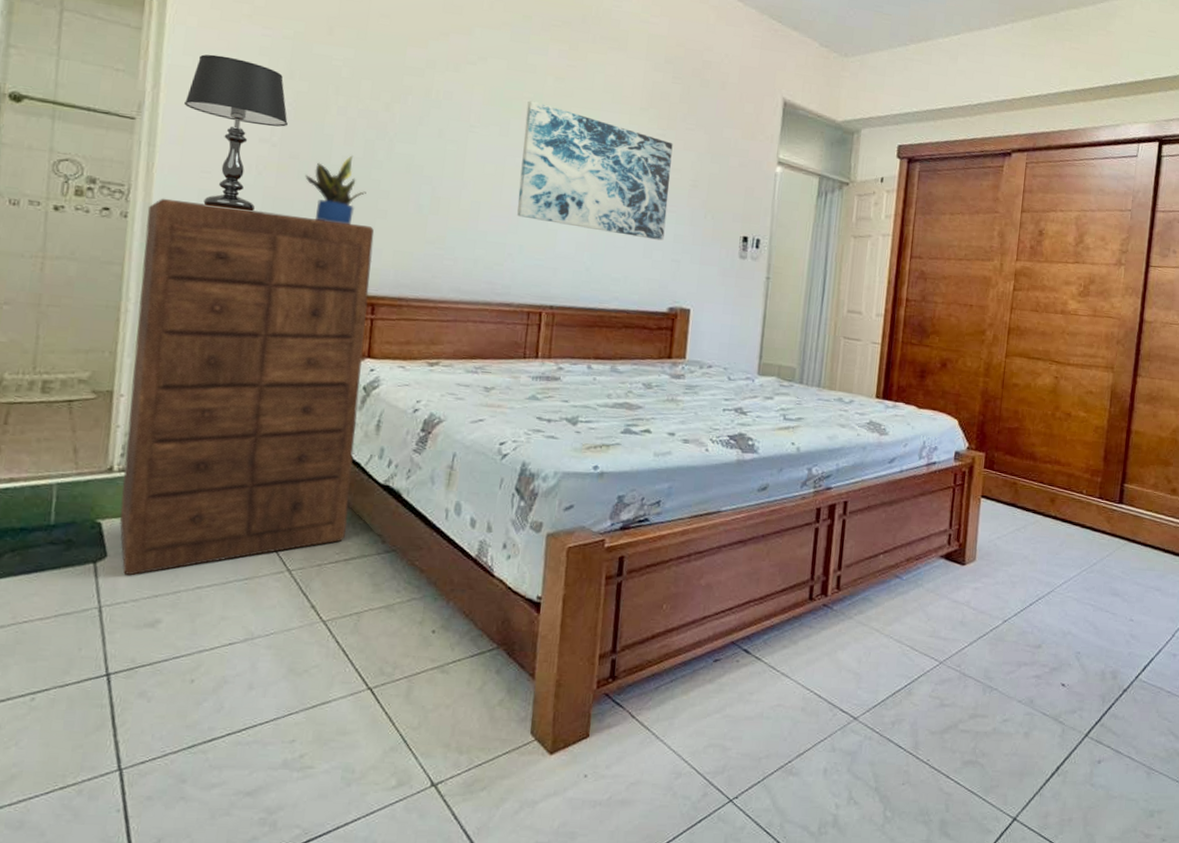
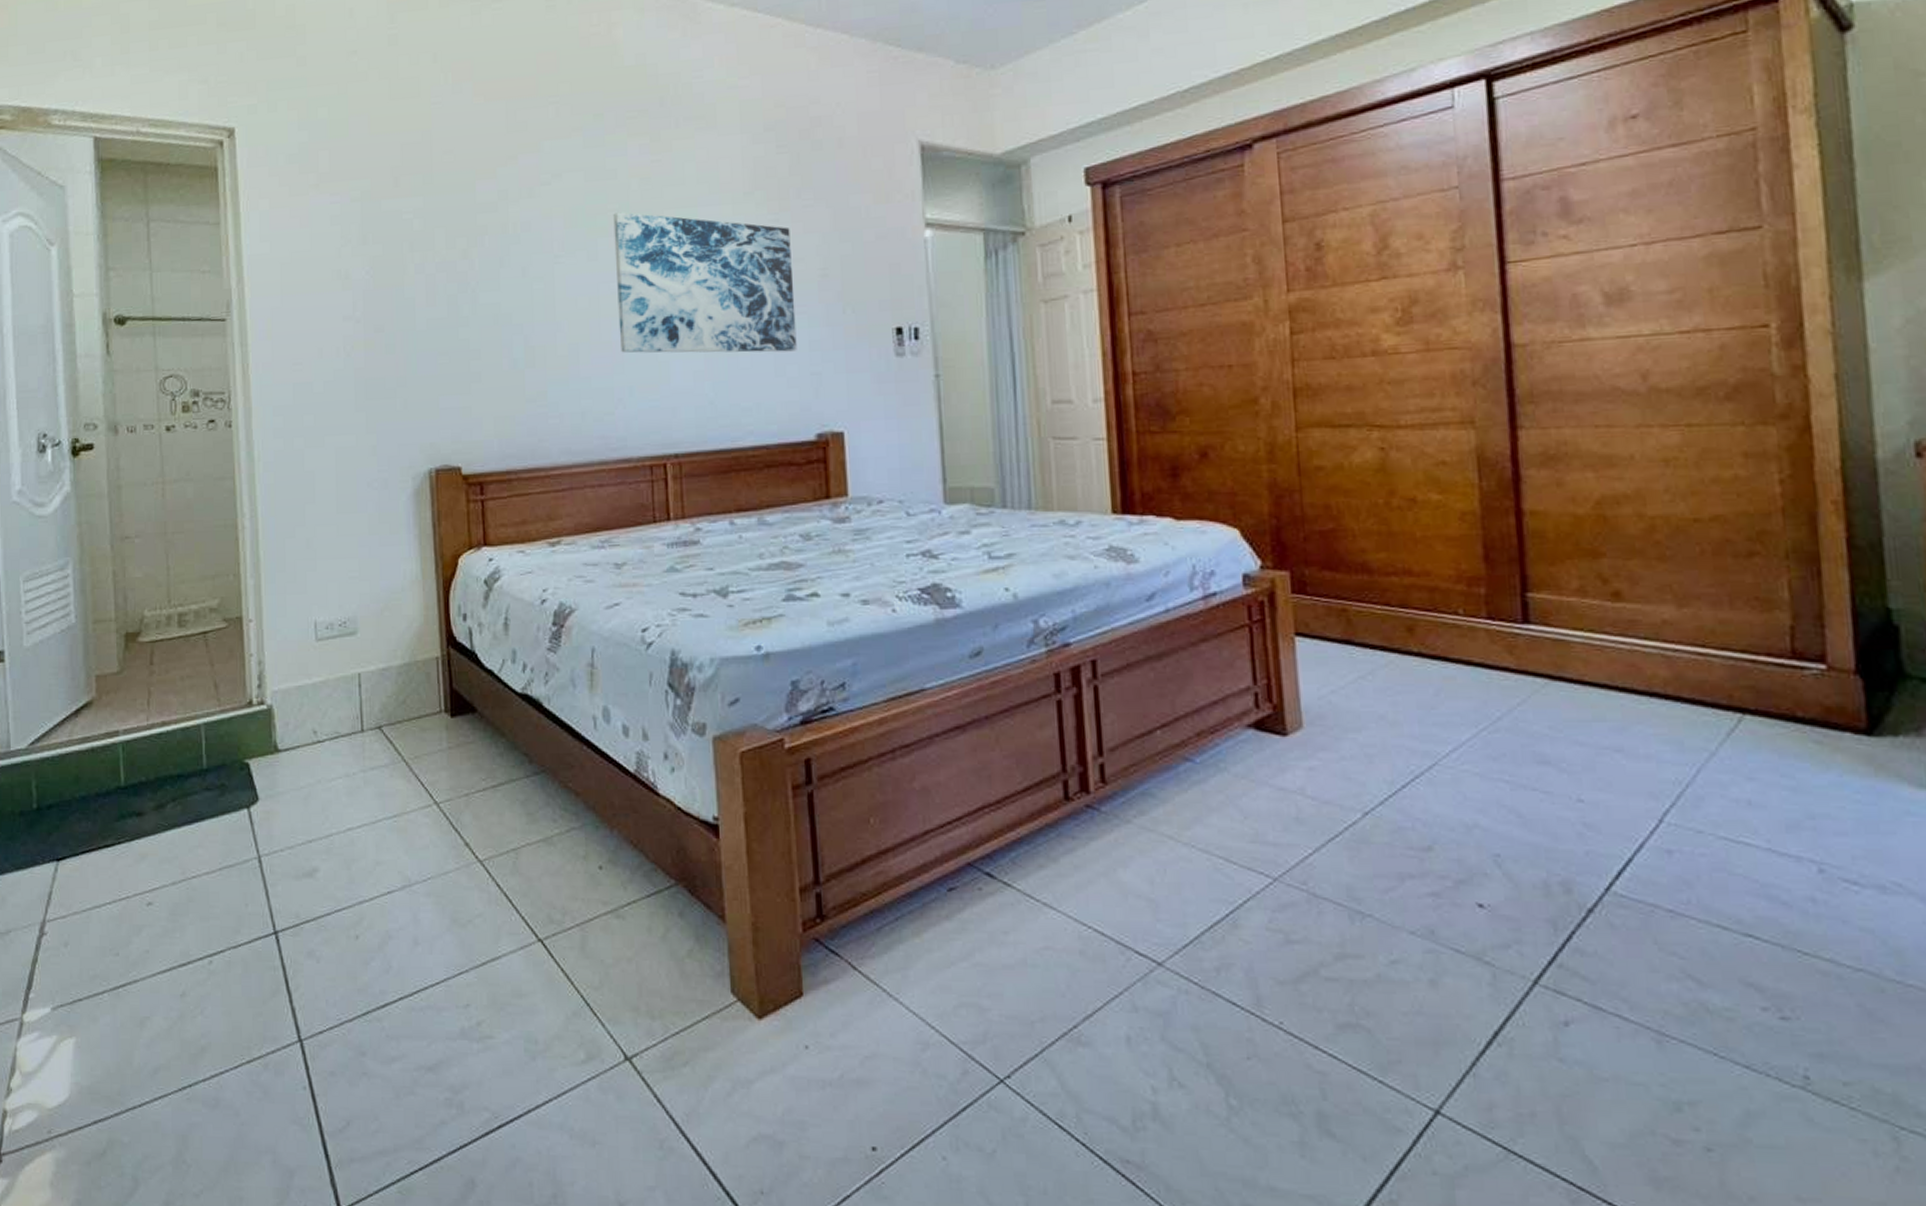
dresser: present [119,198,374,576] -> none [249,393,489,820]
table lamp: present [184,54,288,212] -> none [268,234,368,400]
potted plant: present [305,155,366,224] -> none [393,316,457,397]

